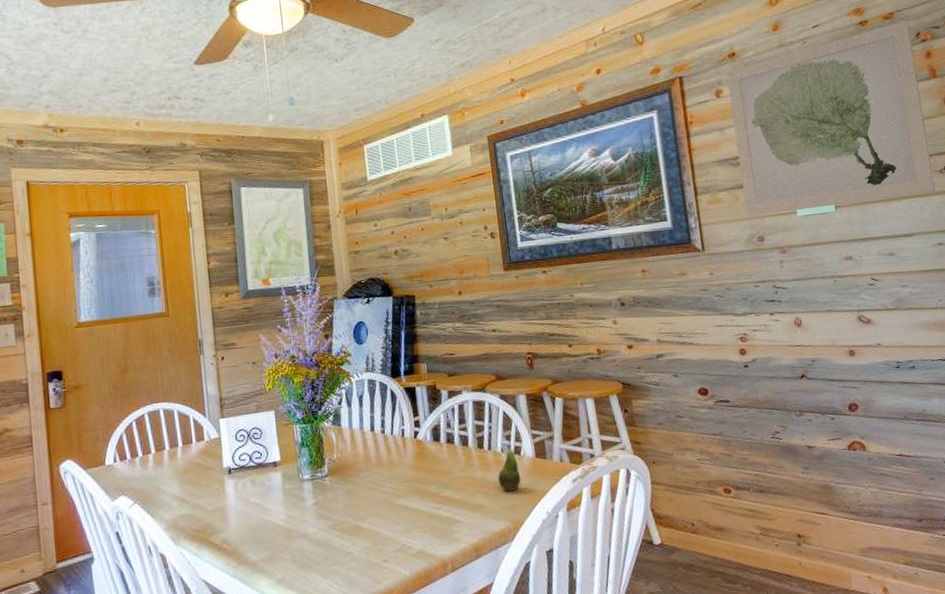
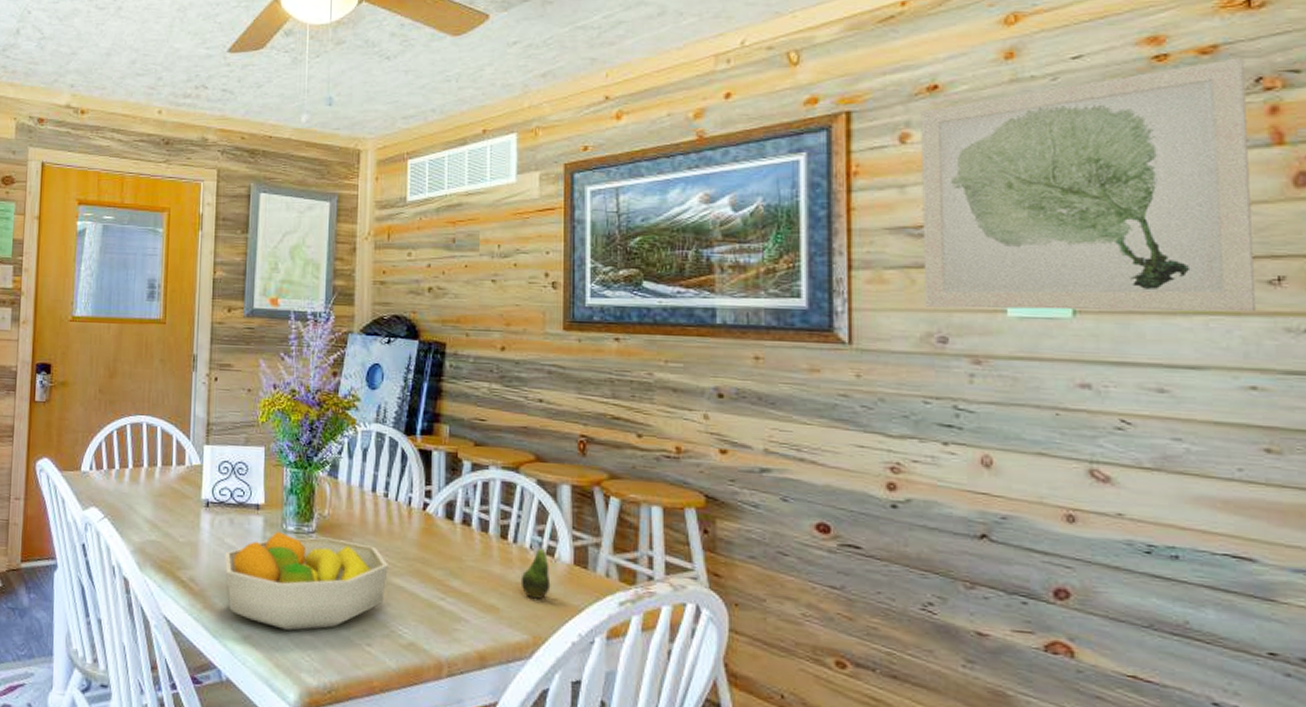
fruit bowl: none [250,477,393,566] -> present [224,530,388,631]

